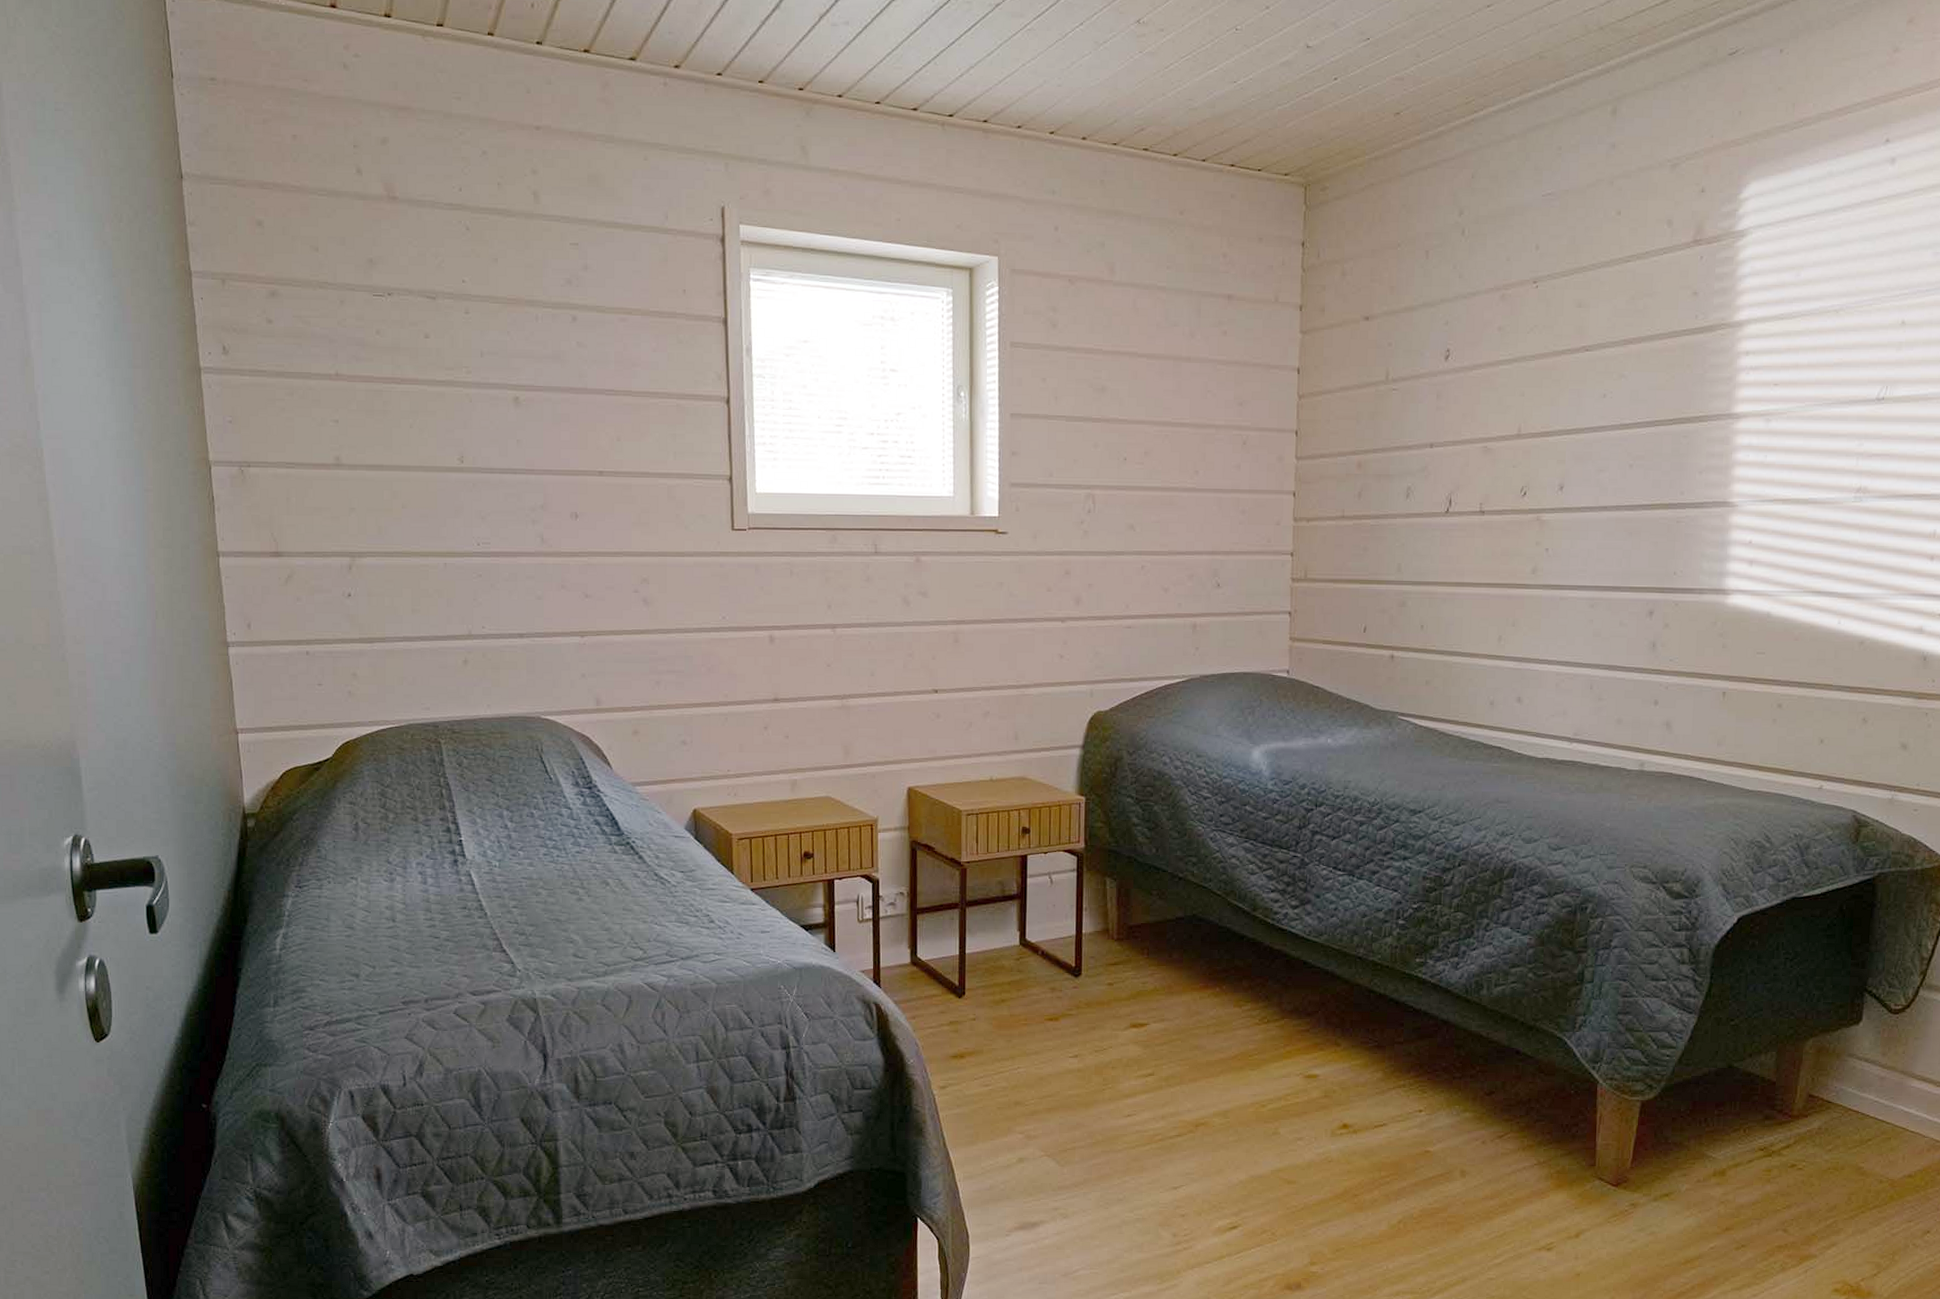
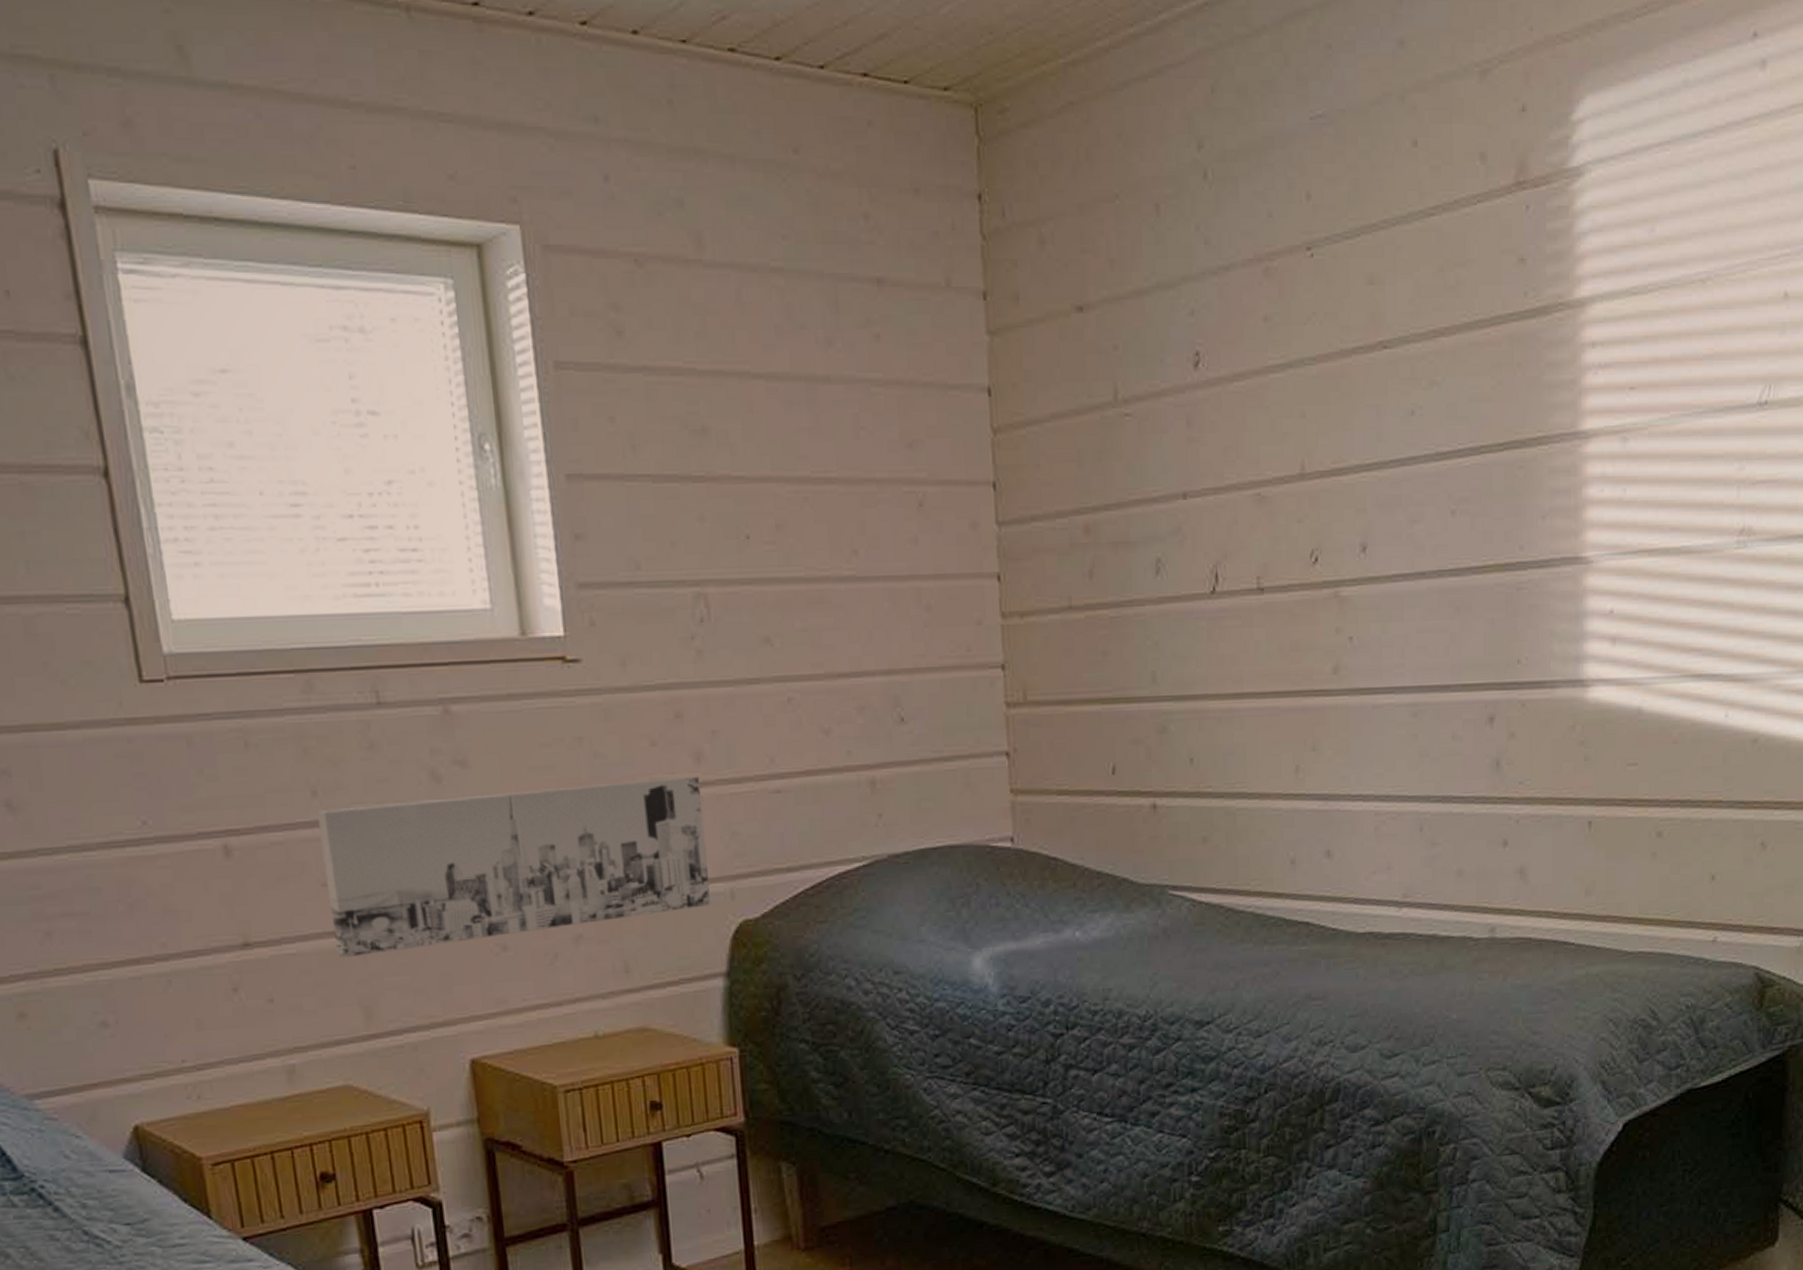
wall art: none [829,613,1077,714] -> present [316,776,712,959]

